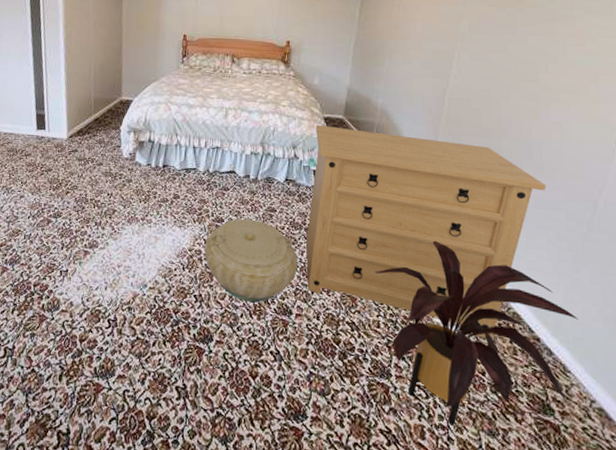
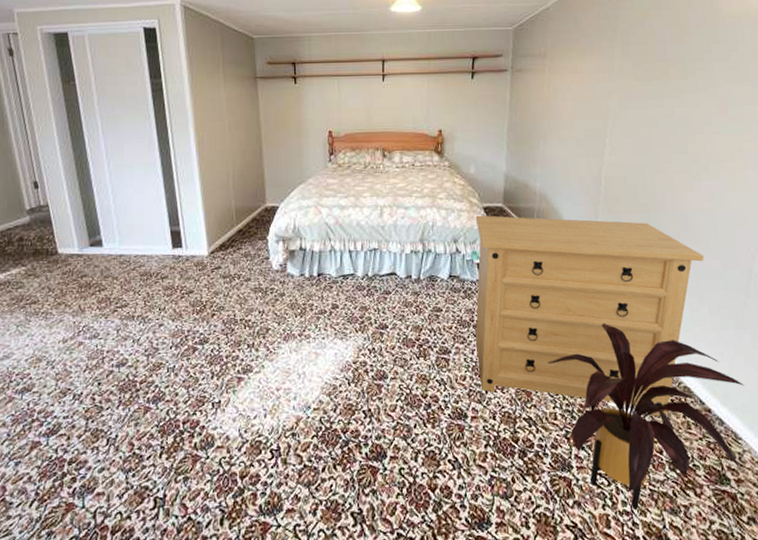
basket: present [204,218,298,303] -> none [369,322,469,411]

